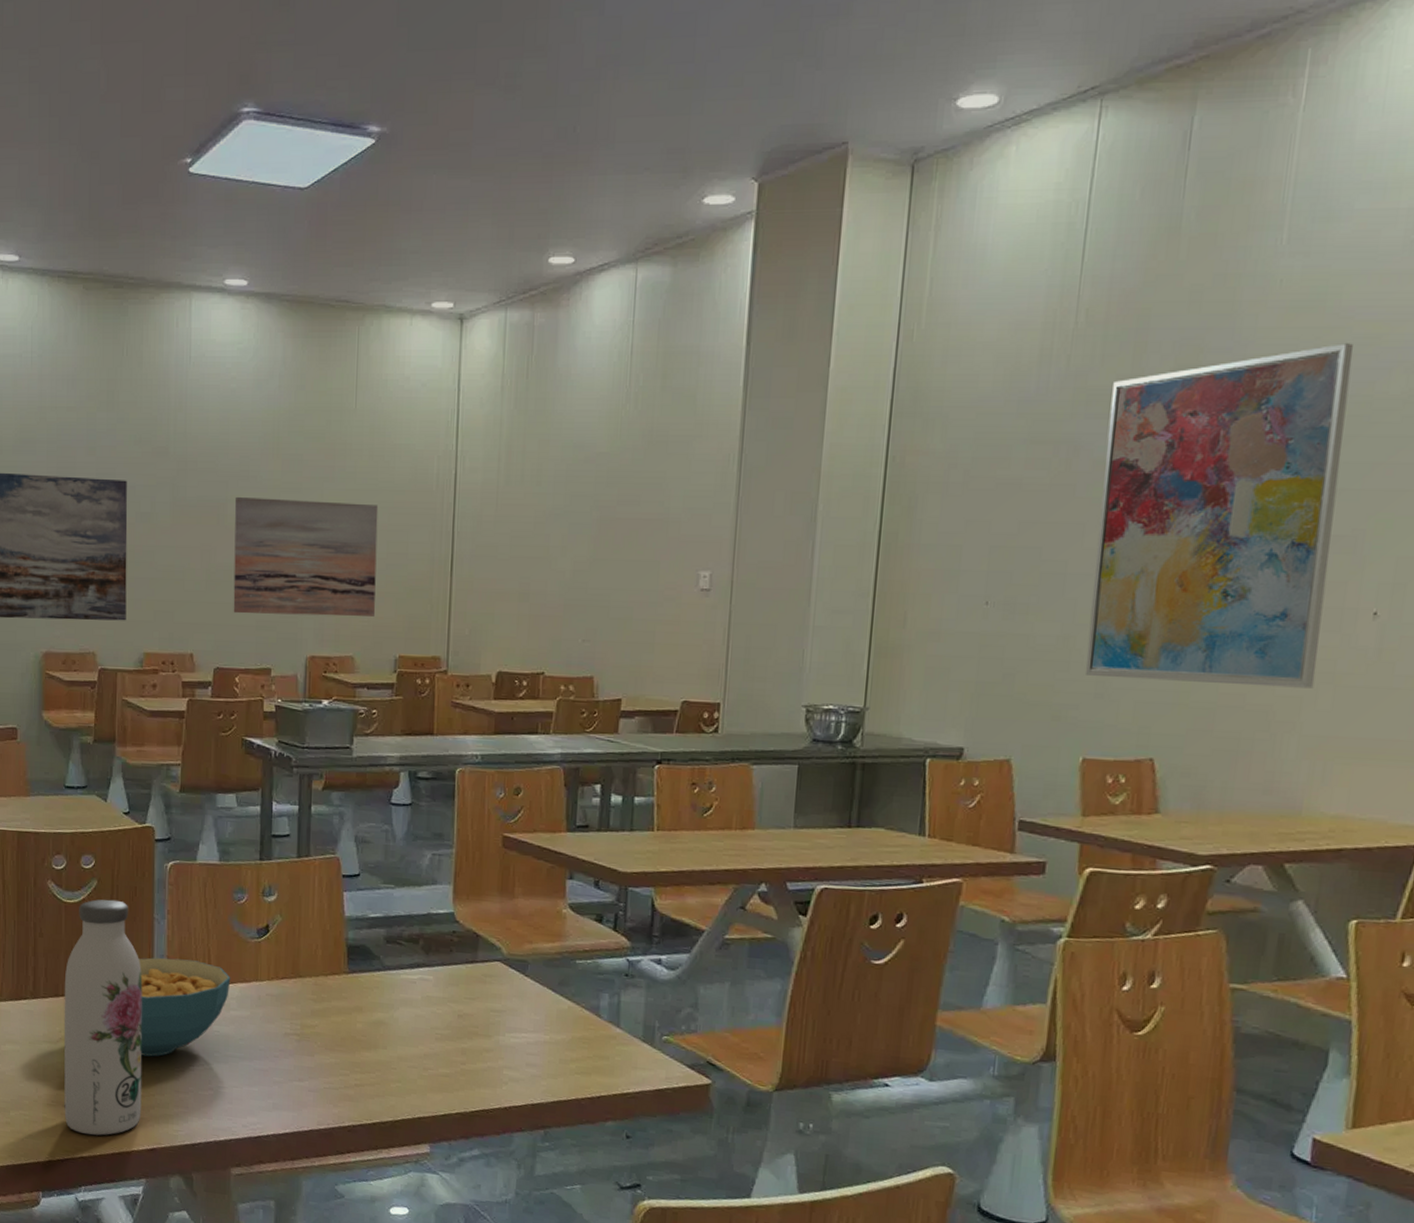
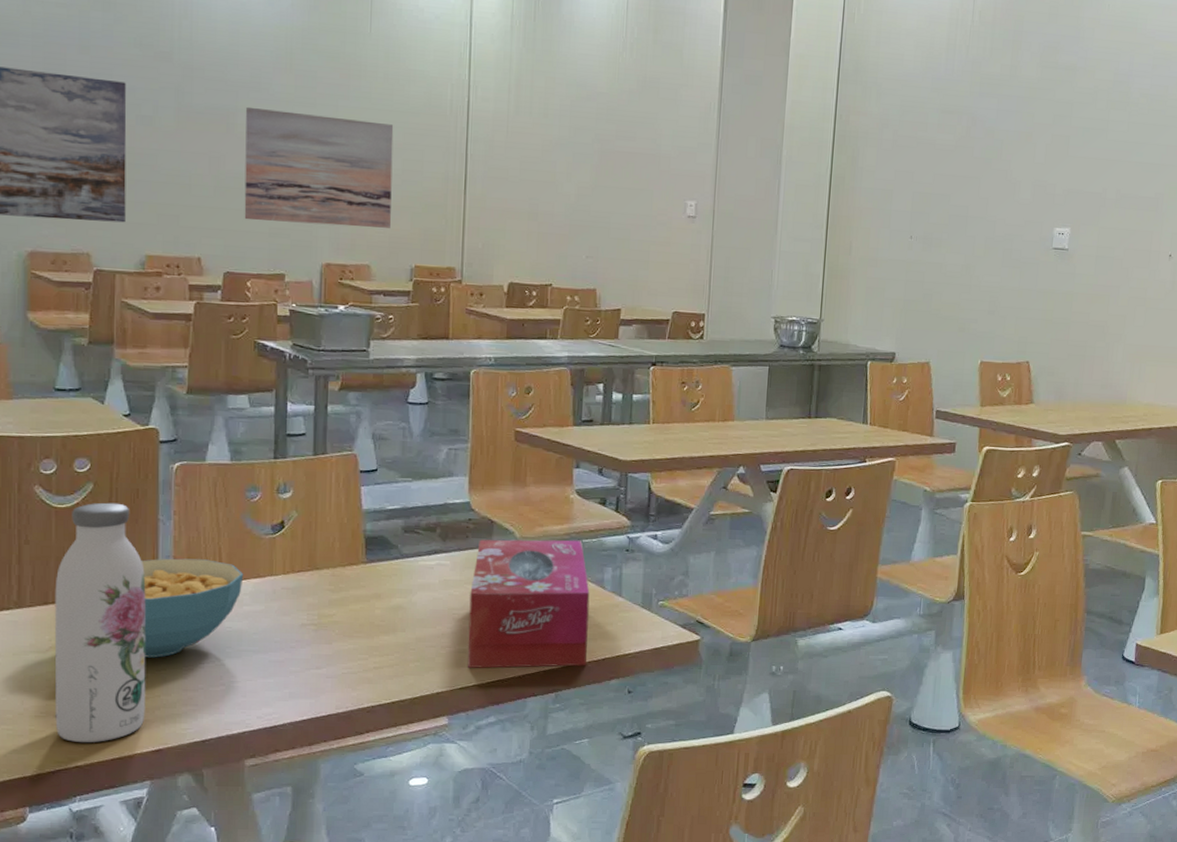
tissue box: none [450,954,584,1103] -> present [467,539,590,668]
wall art: present [1084,343,1354,689] -> none [981,56,1155,310]

